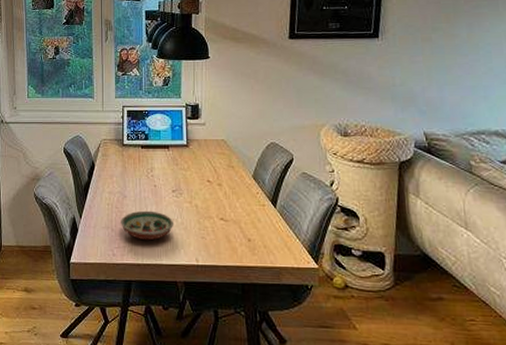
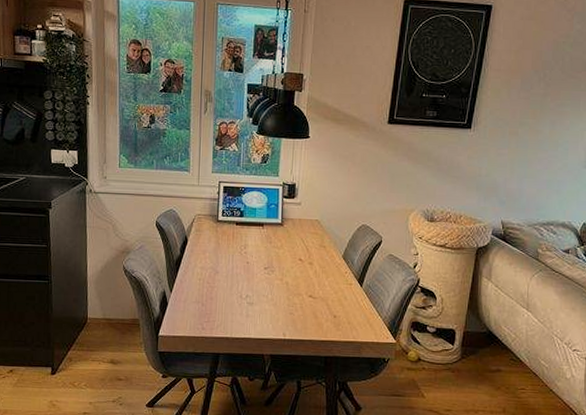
decorative bowl: present [121,210,174,241] -> none [211,286,265,316]

